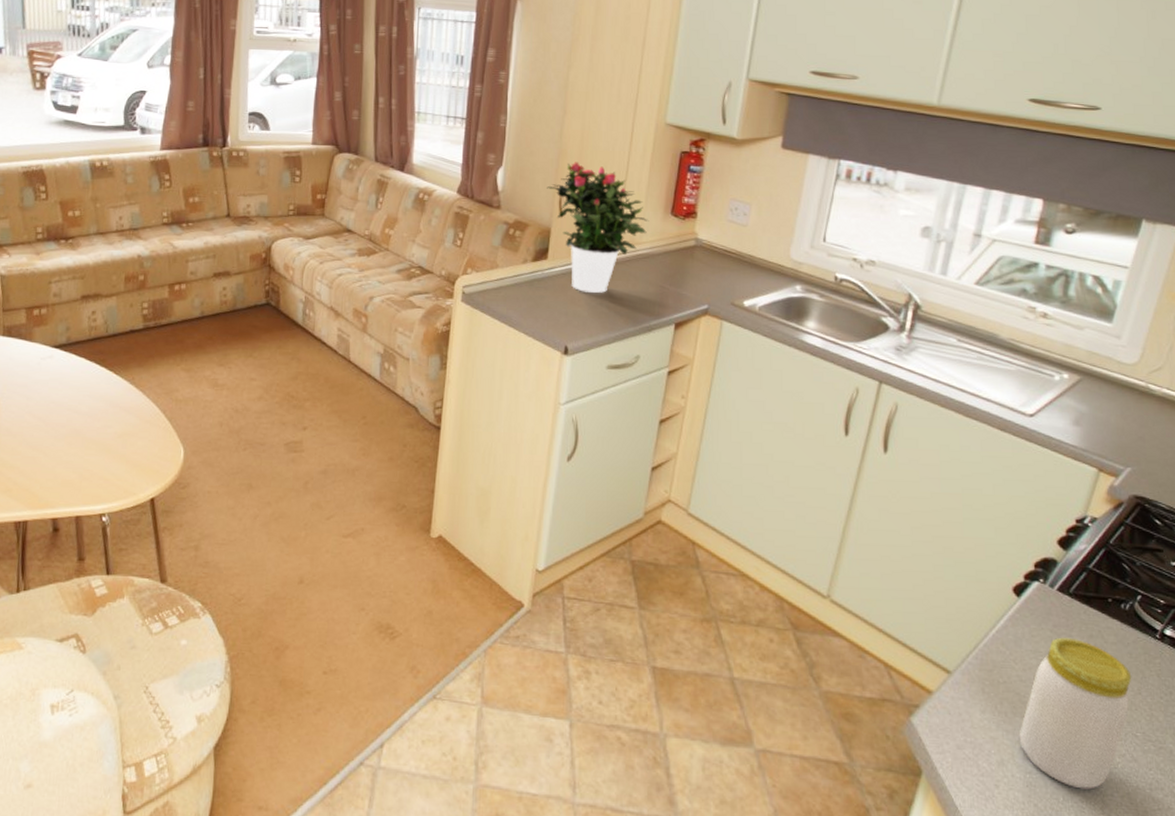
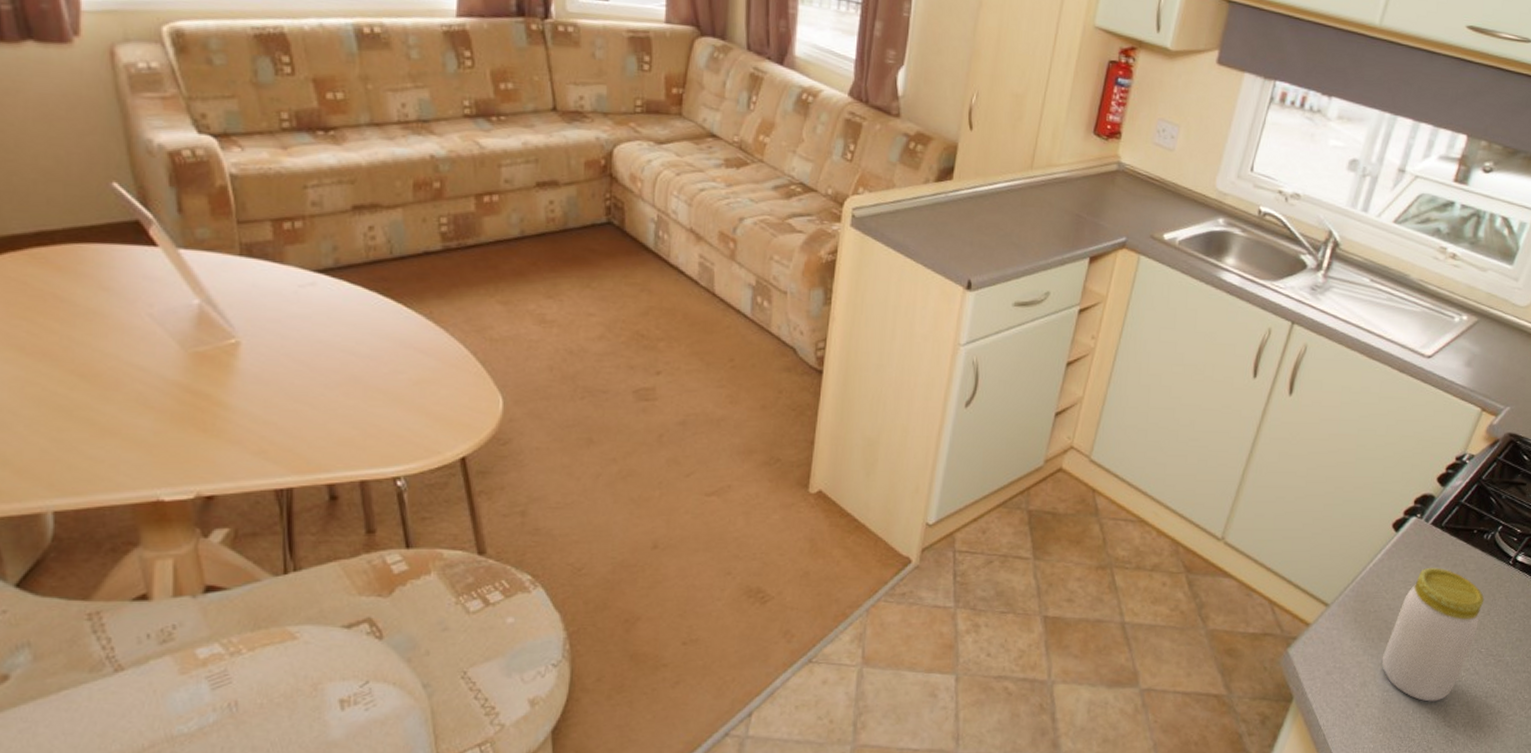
potted flower: present [547,162,649,293] -> none [955,65,1069,221]

